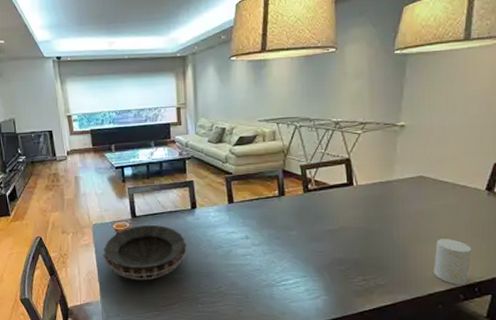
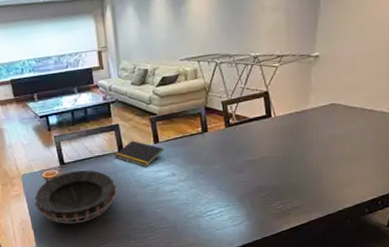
notepad: none [187,198,239,227] -> present [114,140,164,167]
cup: present [434,239,472,285] -> none [343,160,377,201]

